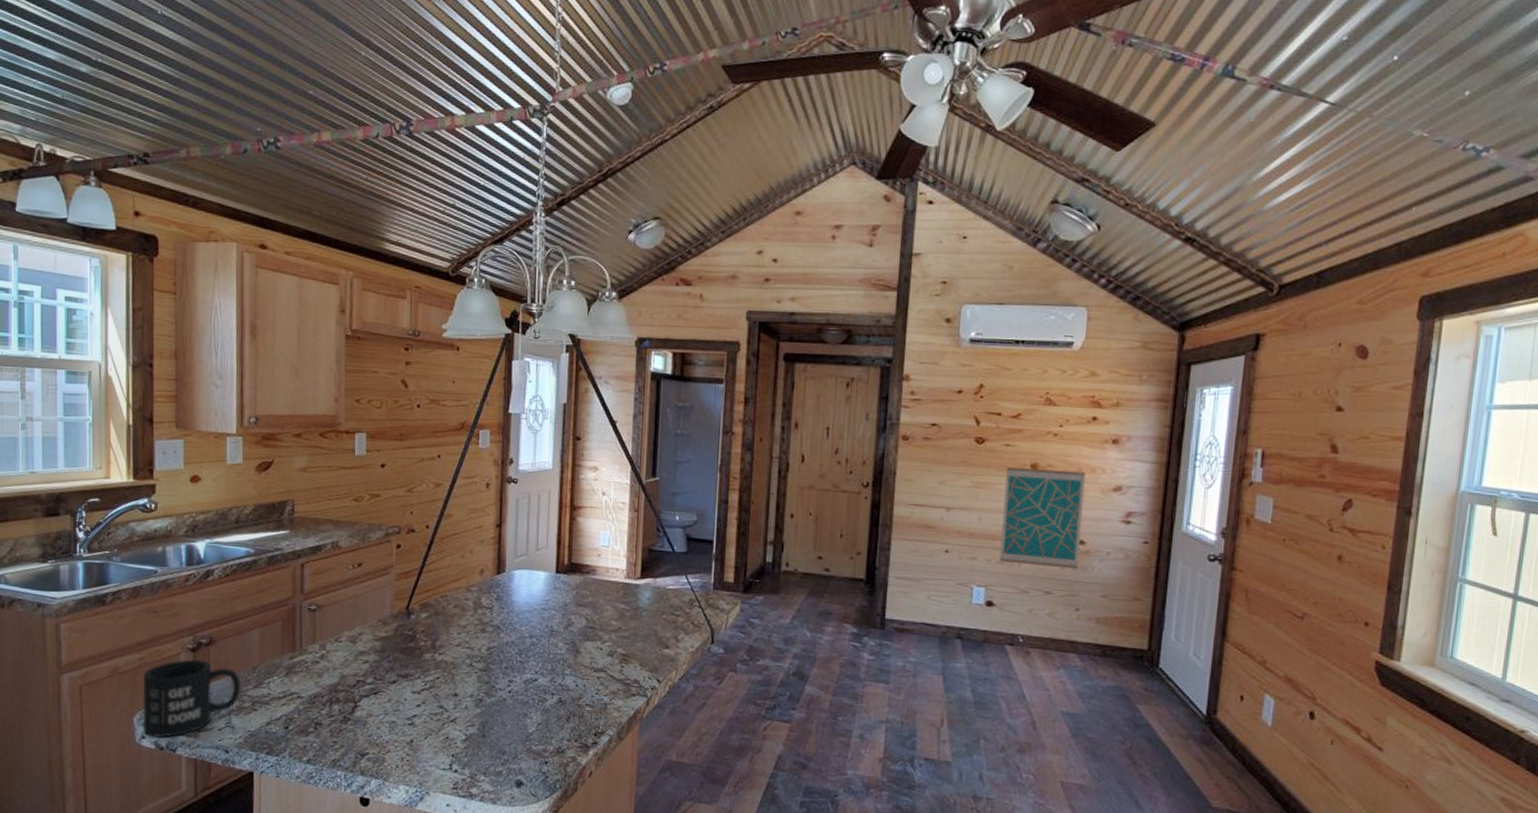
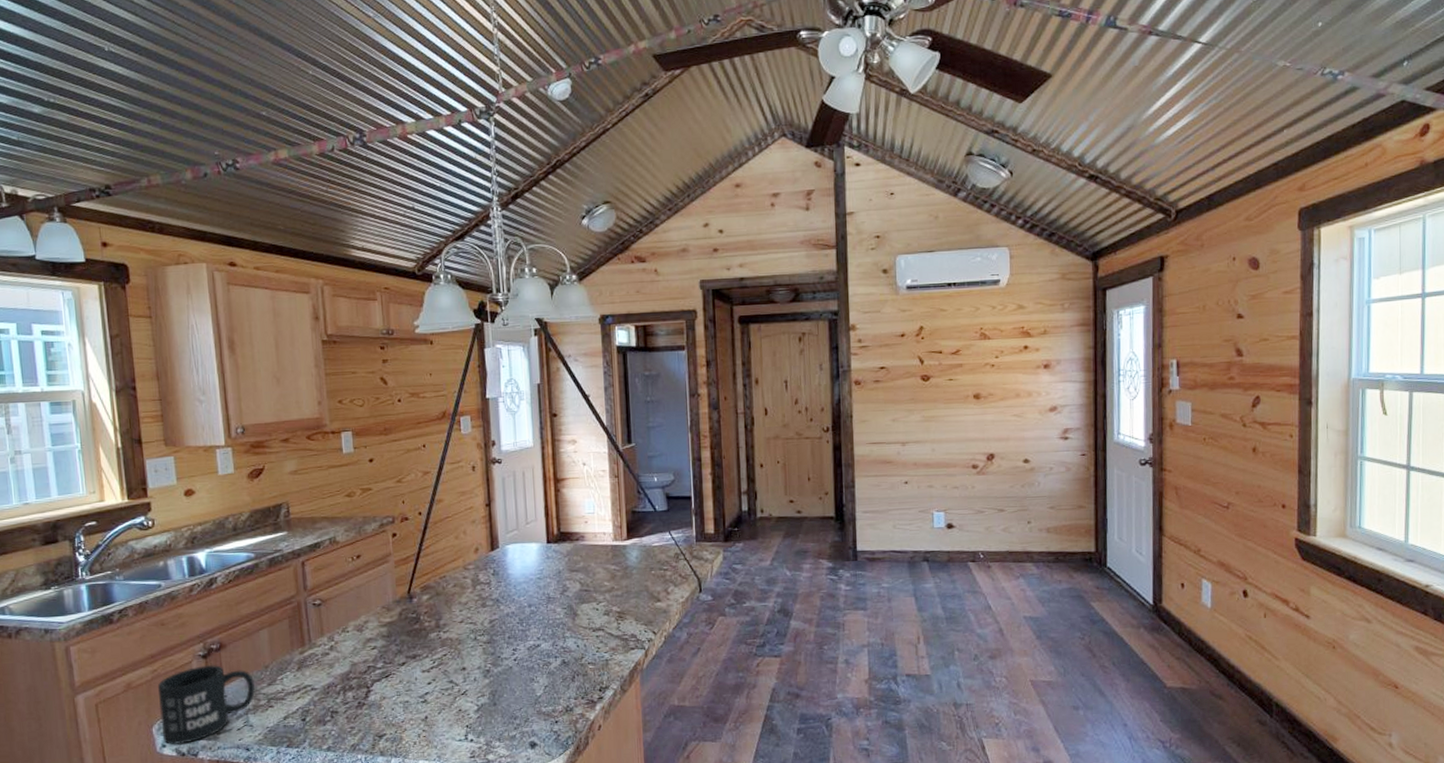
wall art: present [999,466,1086,569] -> none [951,397,1026,487]

